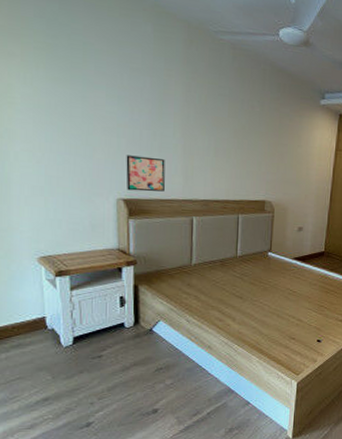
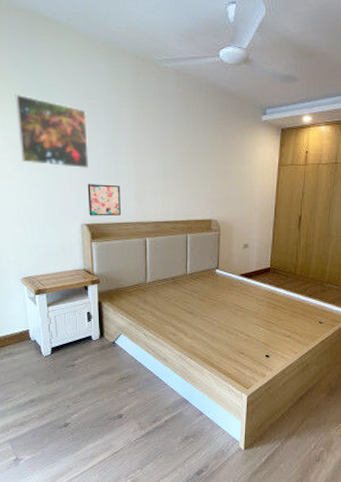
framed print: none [39,47,130,138] -> present [15,94,89,168]

